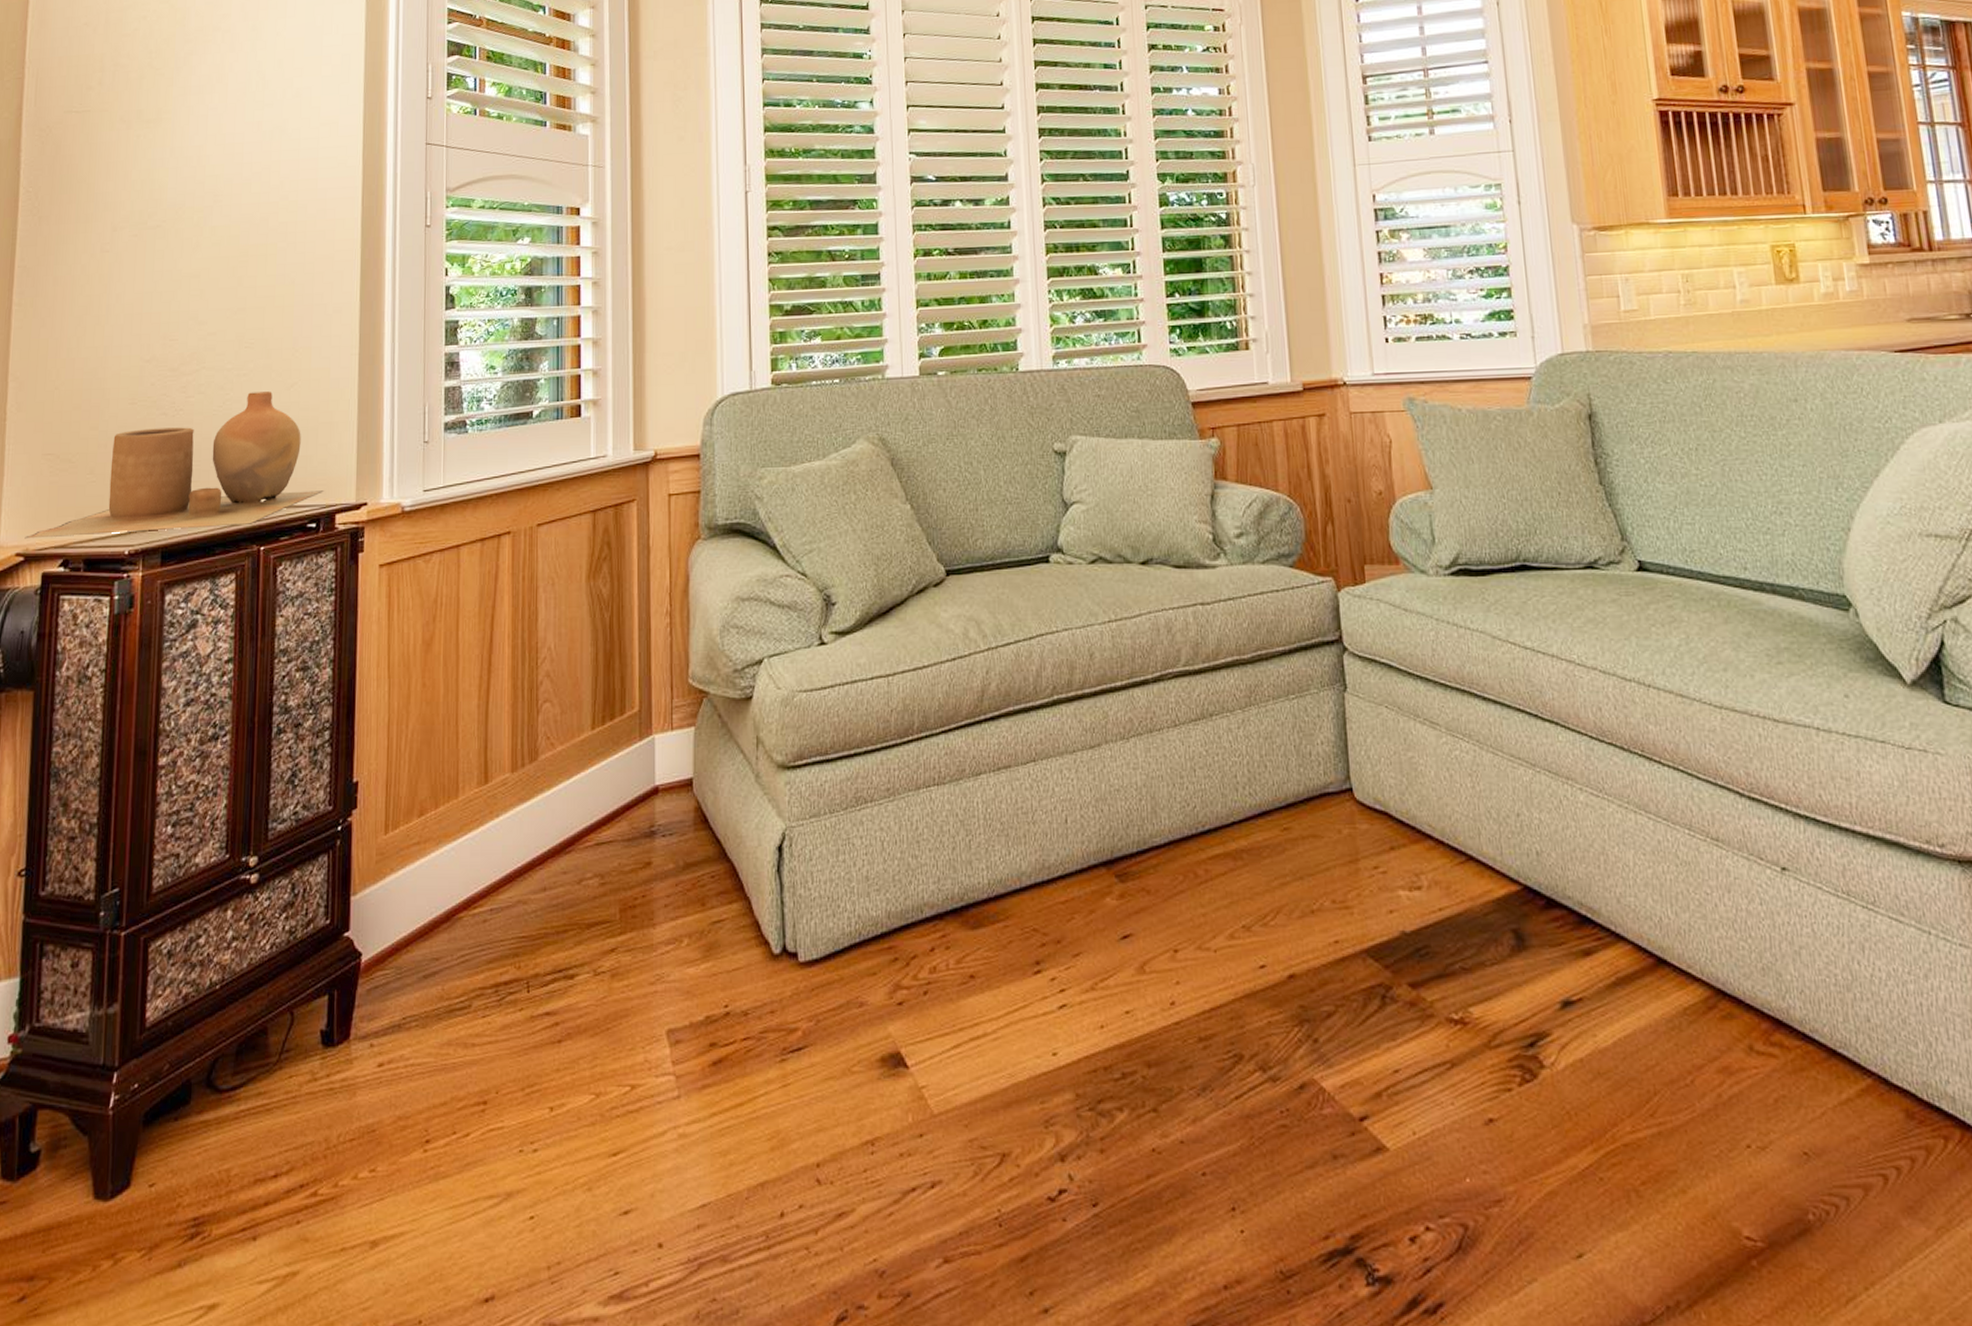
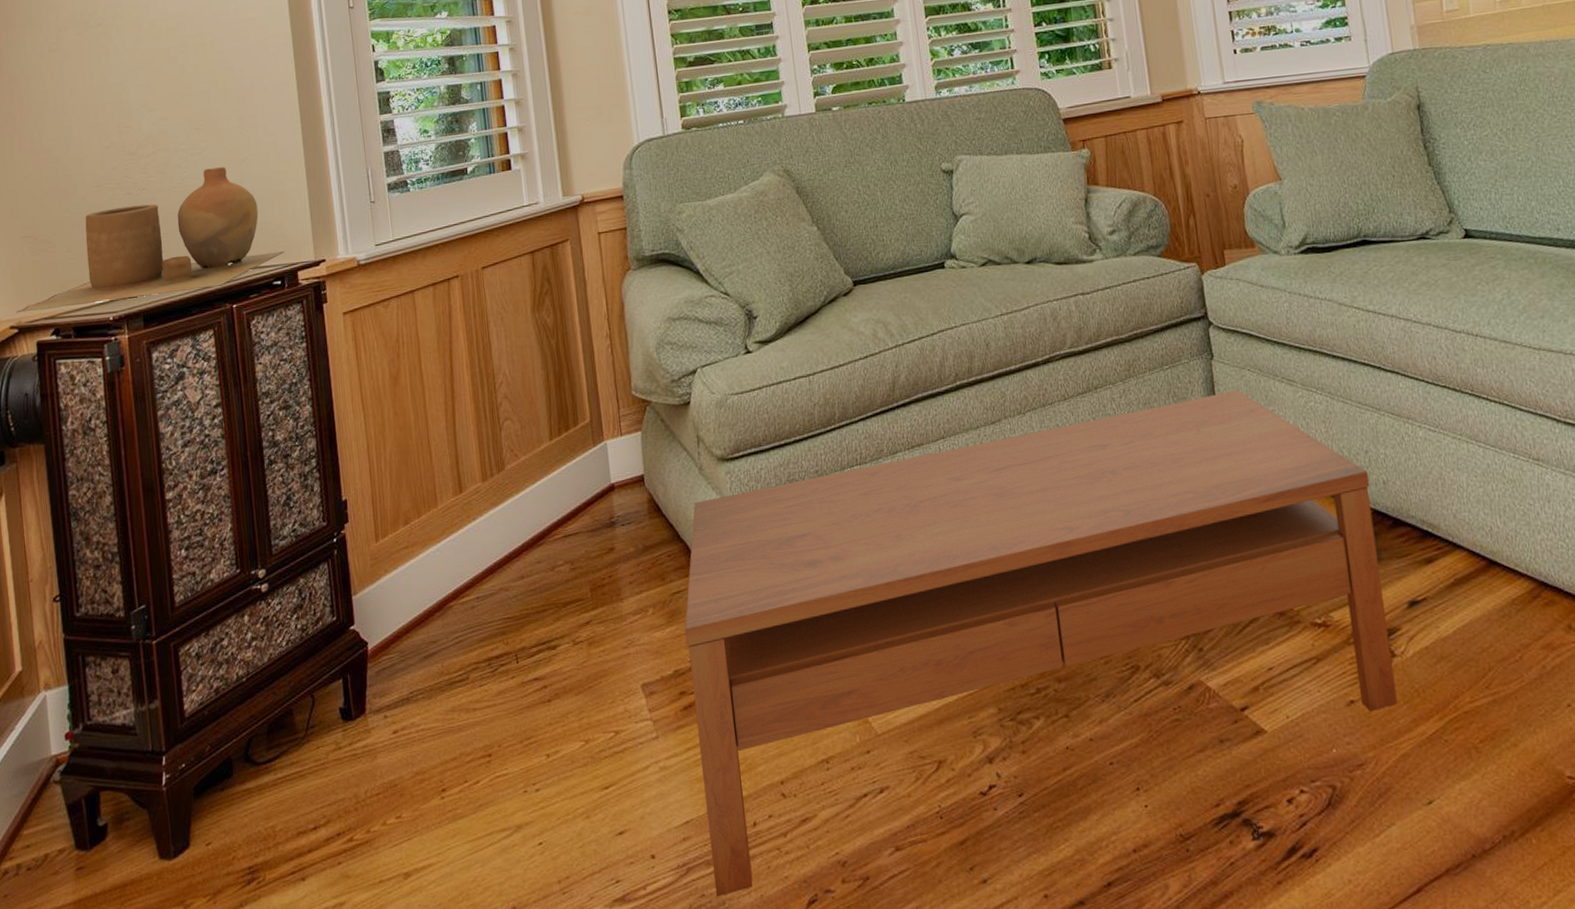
coffee table: none [722,730,1545,1304] -> present [684,390,1397,897]

